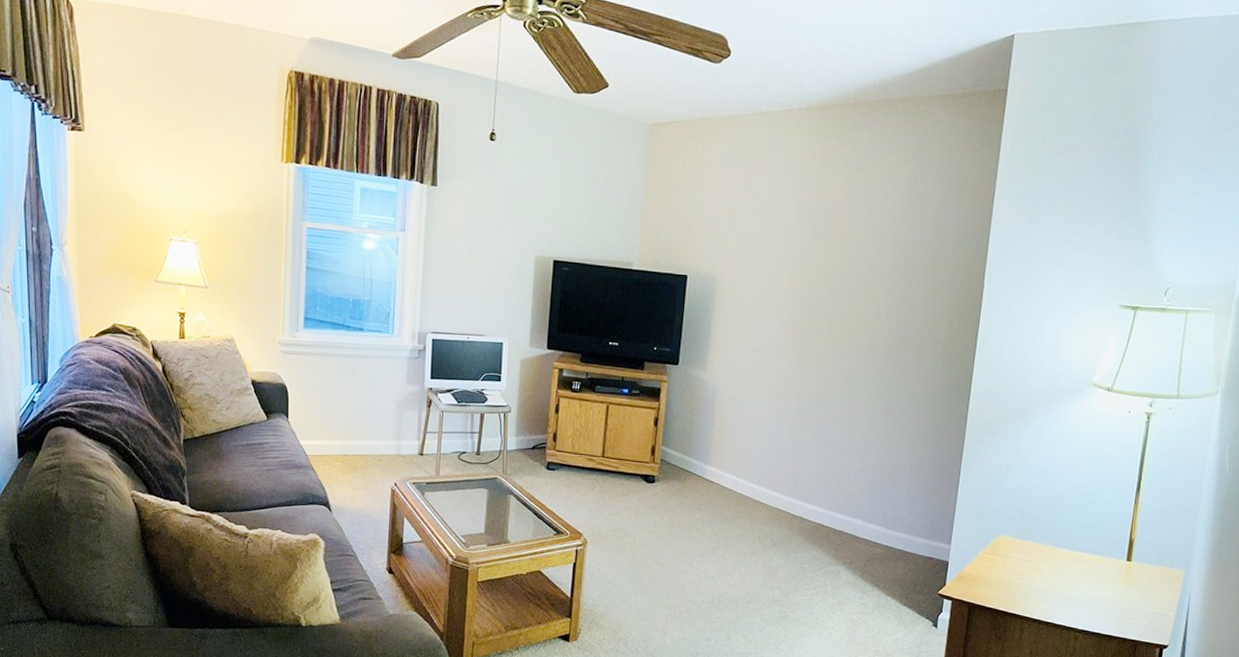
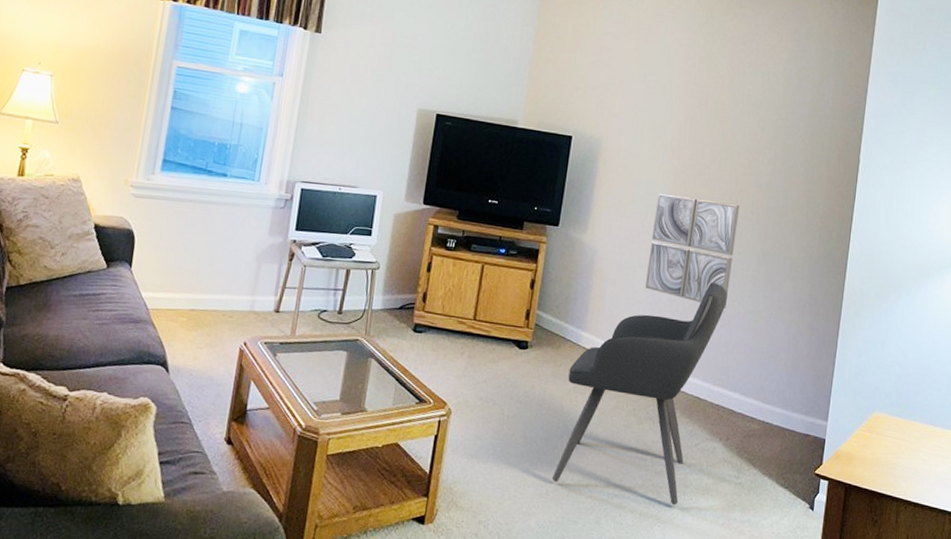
armchair: none [683,414,848,624] -> present [551,282,728,505]
wall art: none [766,328,858,439] -> present [645,193,739,308]

